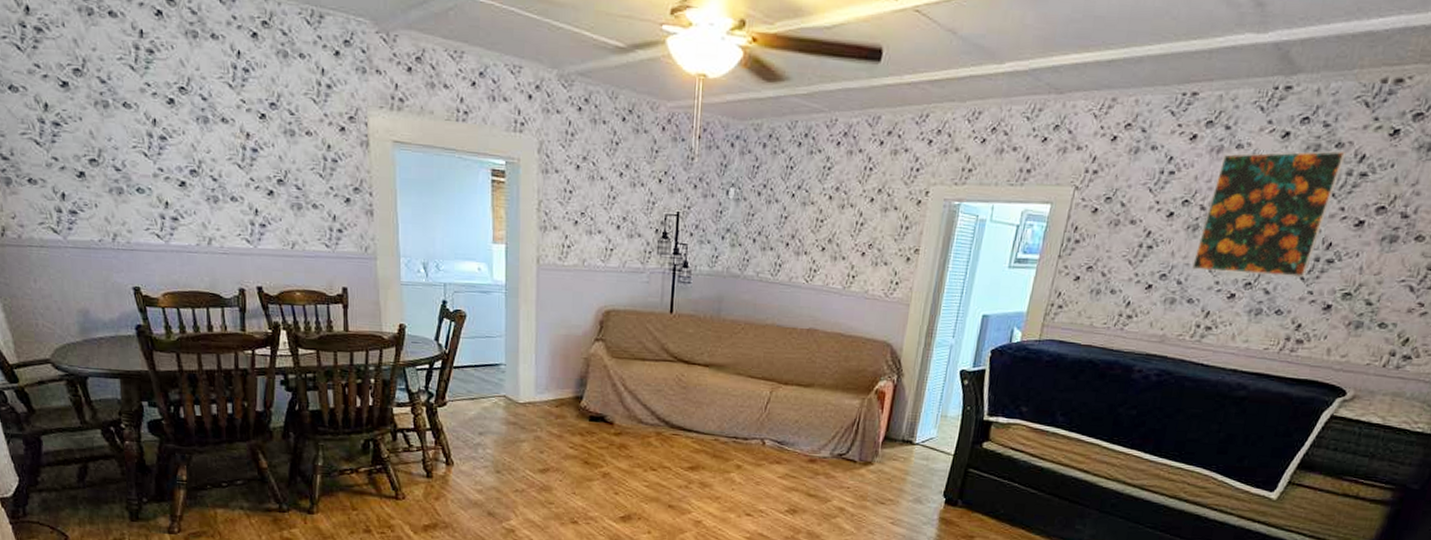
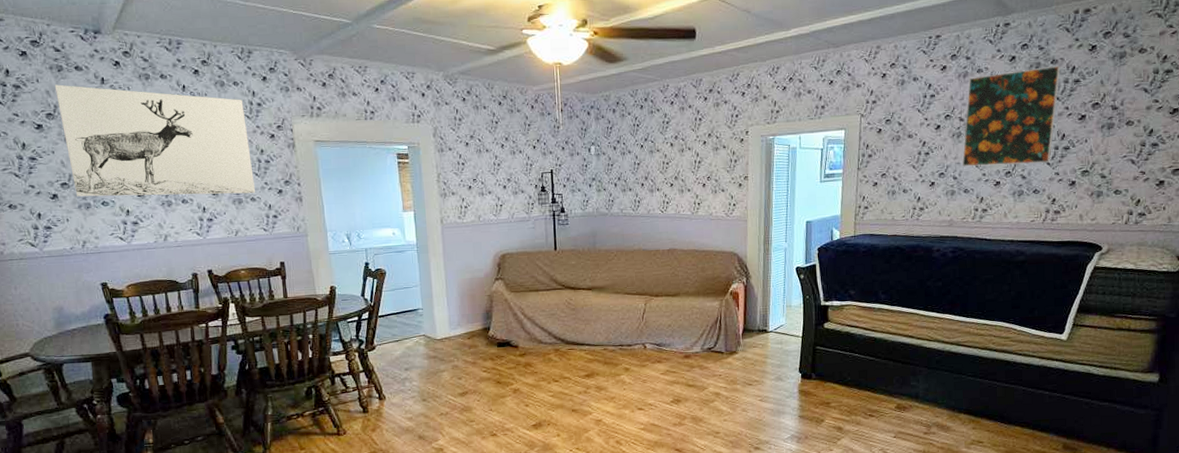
wall art: none [83,32,319,198] -> present [54,84,256,197]

